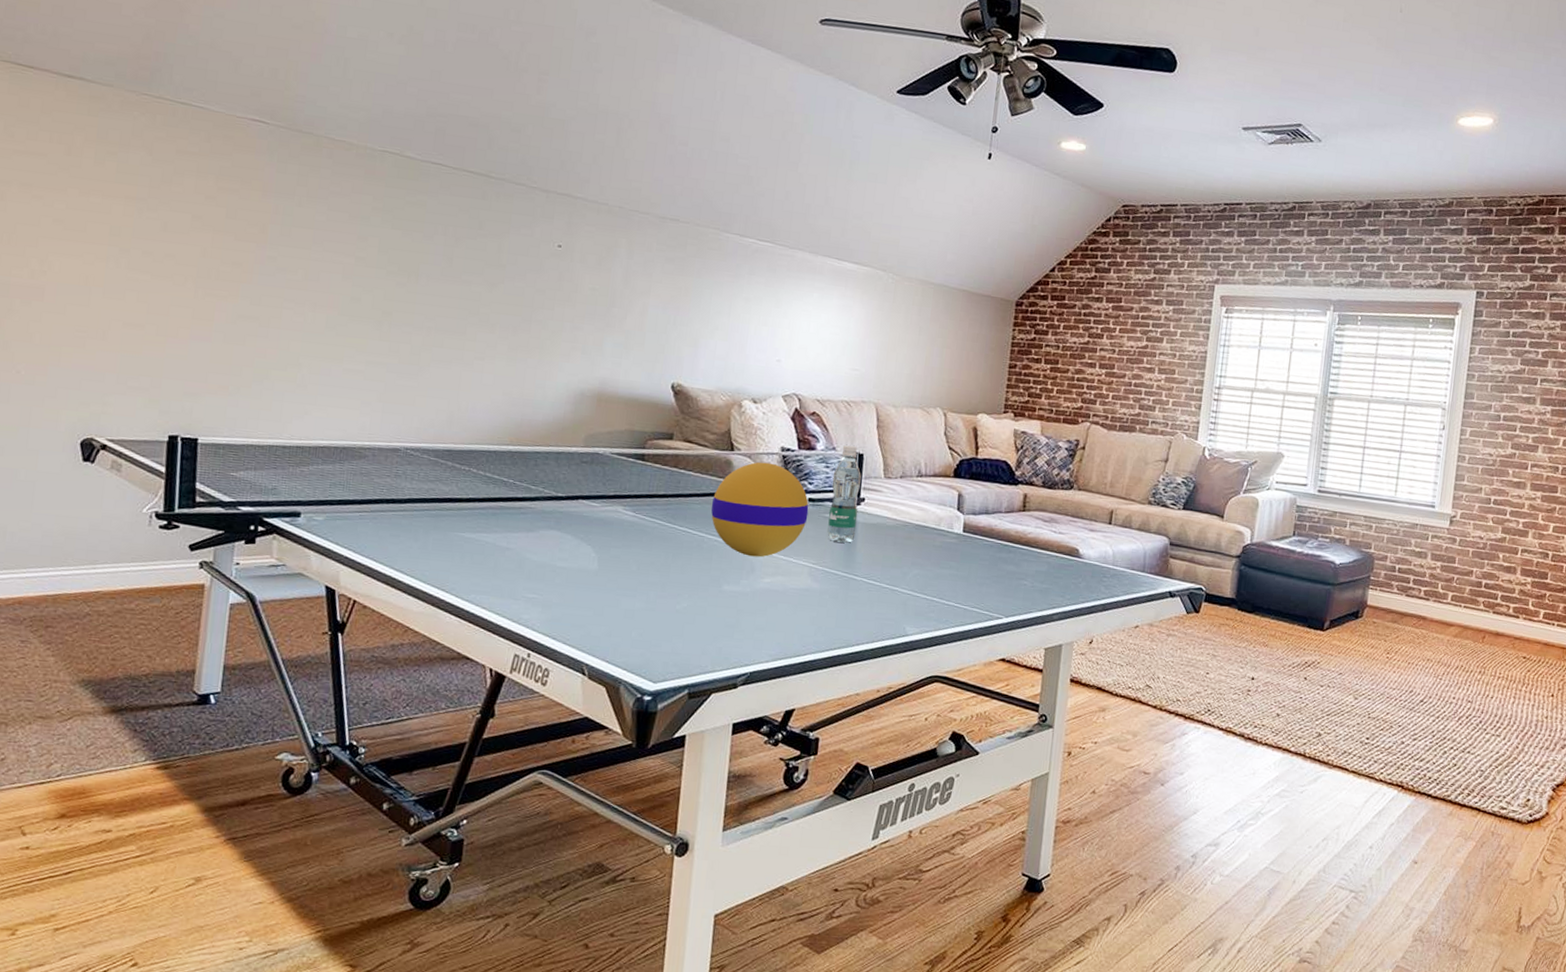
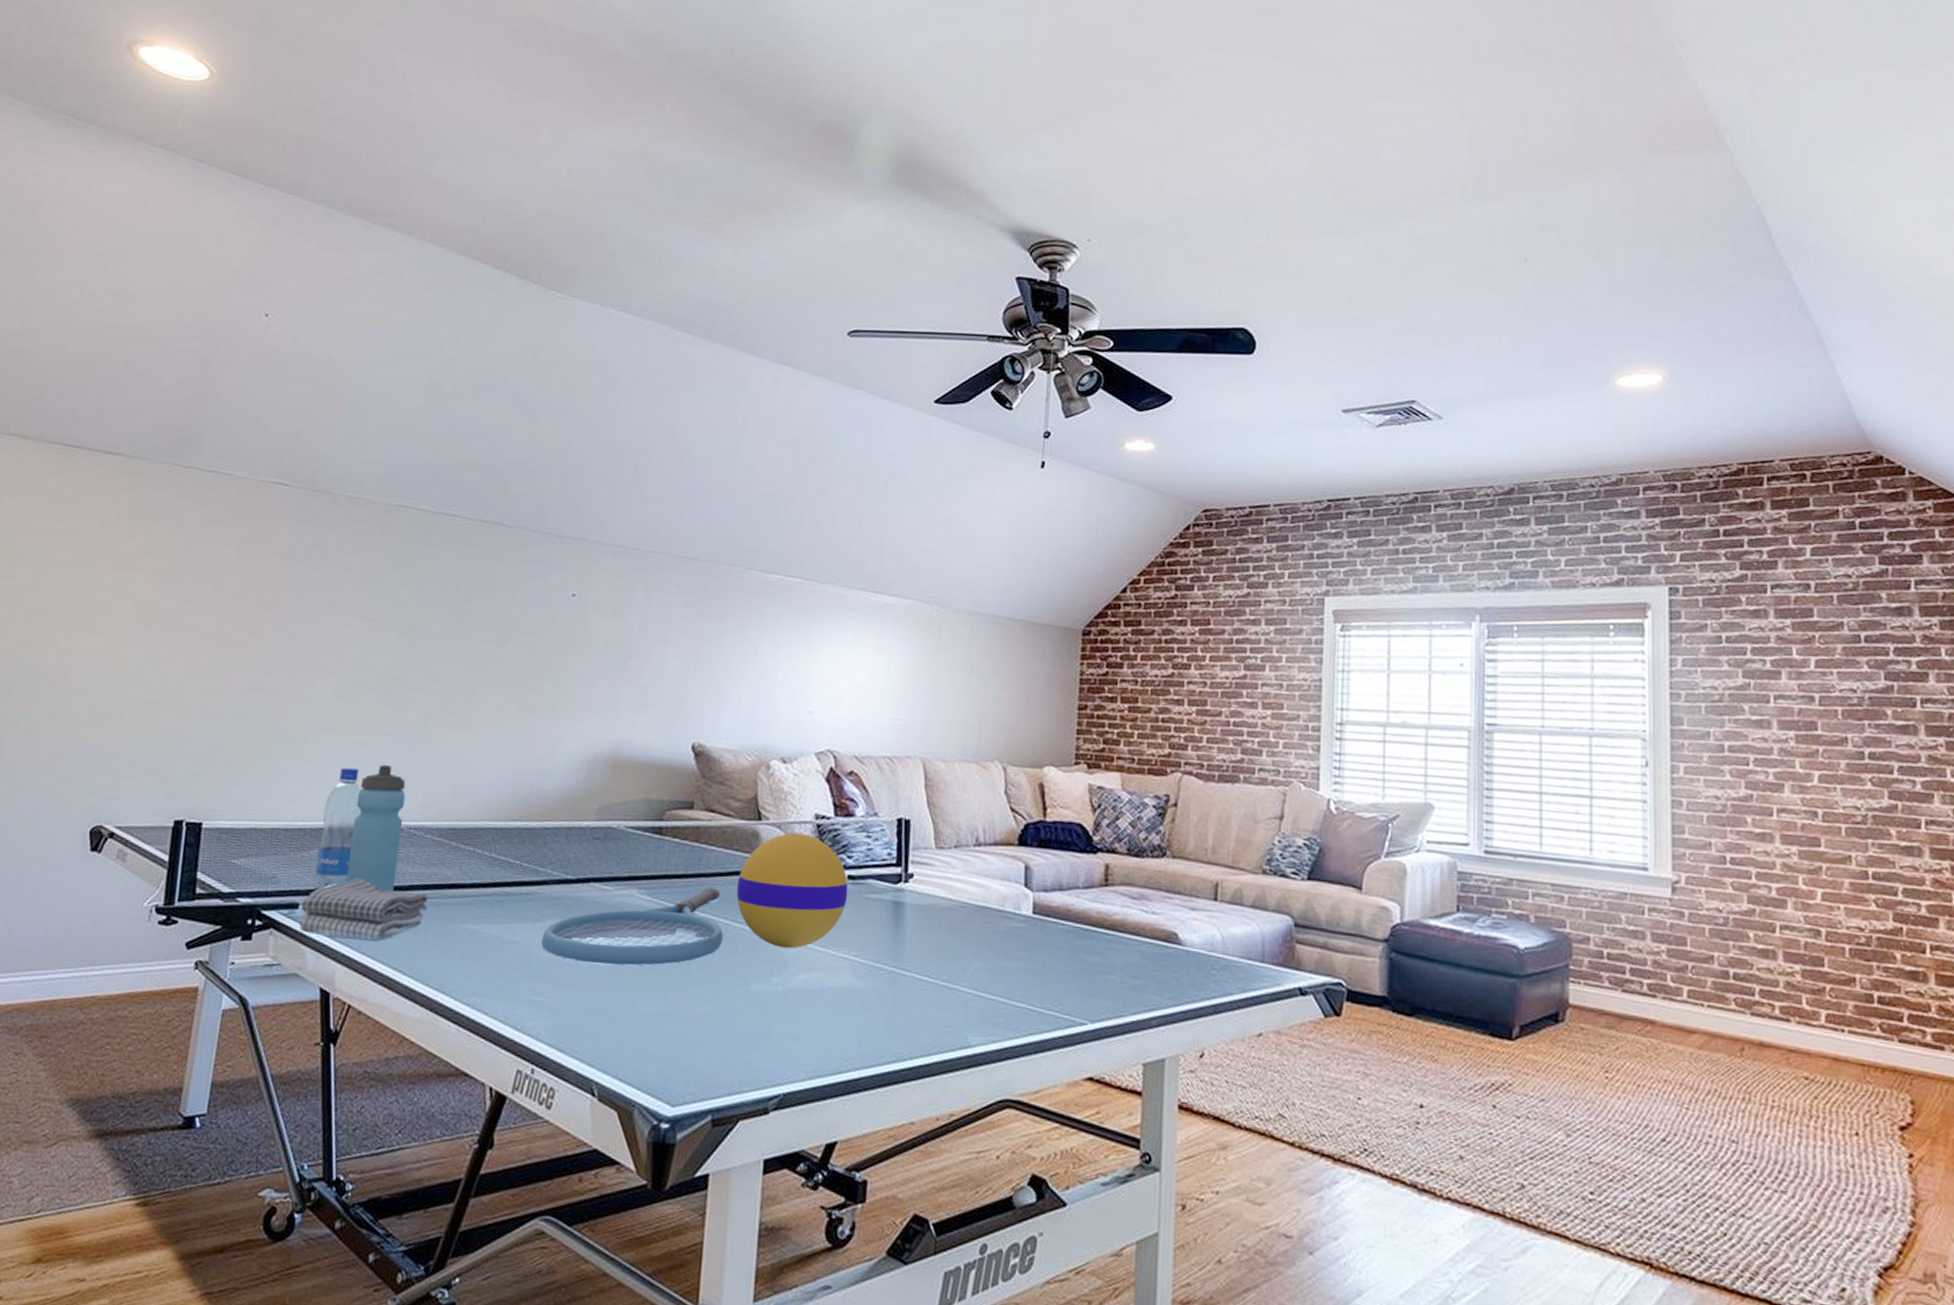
towel: none [301,491,427,546] -> present [298,878,428,941]
bottle: none [315,393,359,501] -> present [314,768,362,890]
water bottle: none [346,391,401,505] -> present [346,764,406,893]
tennis racket: none [535,505,700,570] -> present [541,887,724,966]
bottle: present [827,445,861,543] -> none [870,810,909,930]

